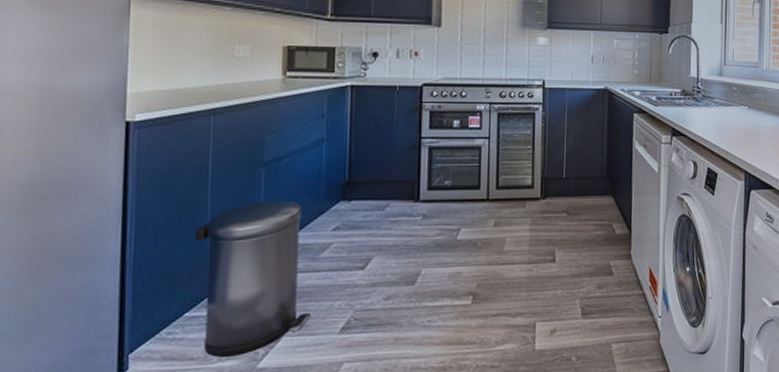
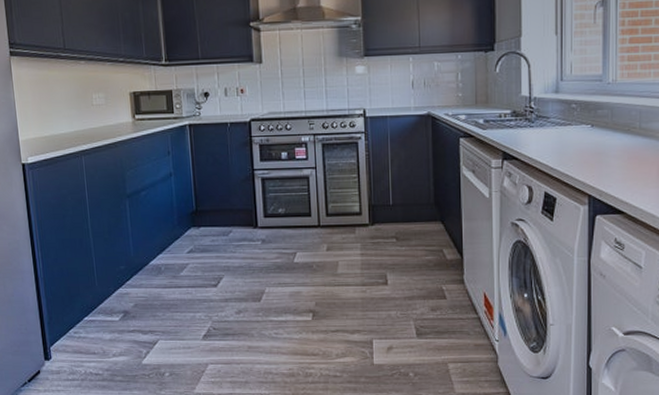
pedal bin: present [195,200,312,357] -> none [83,227,179,353]

